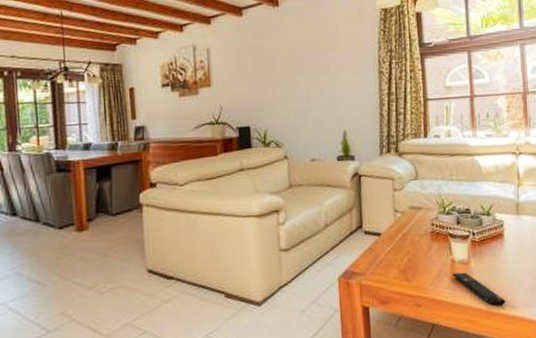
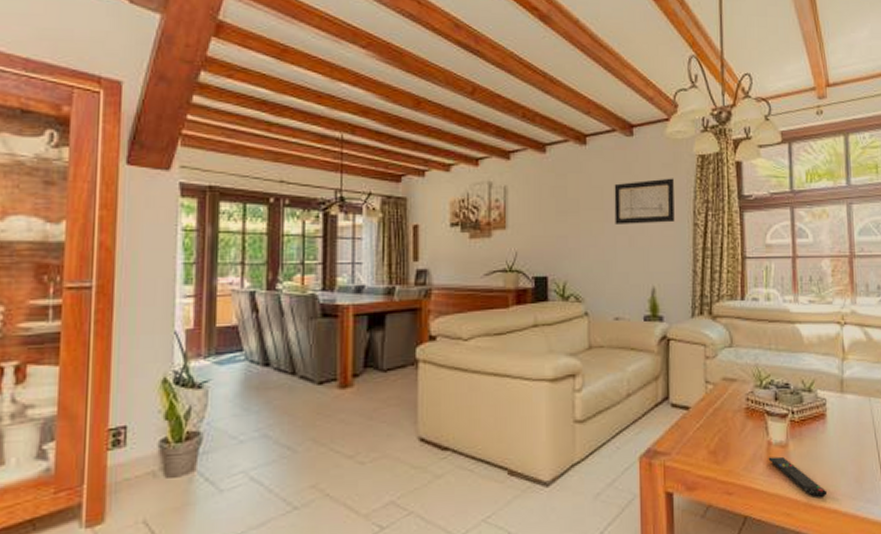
wall art: none [305,31,362,77] -> present [614,178,675,224]

